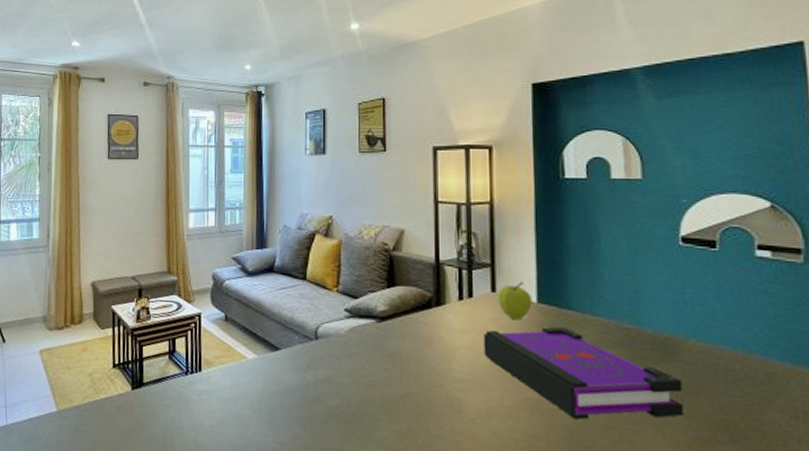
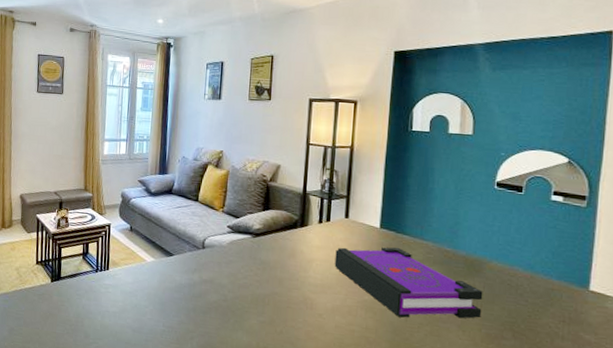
fruit: present [497,282,533,320] -> none [349,211,377,241]

